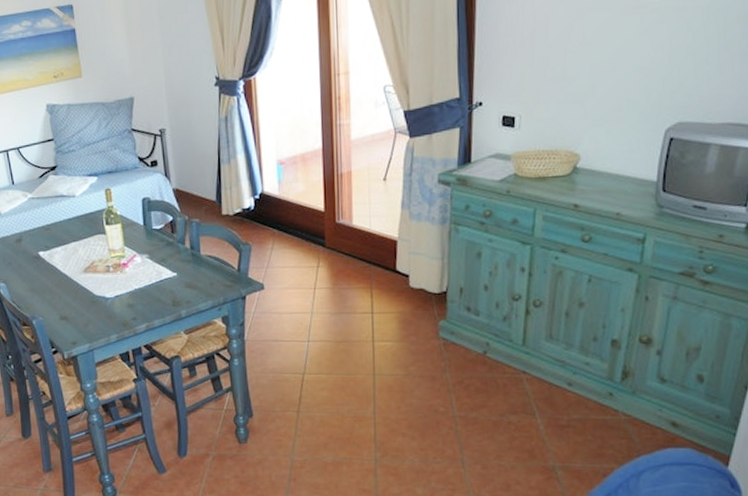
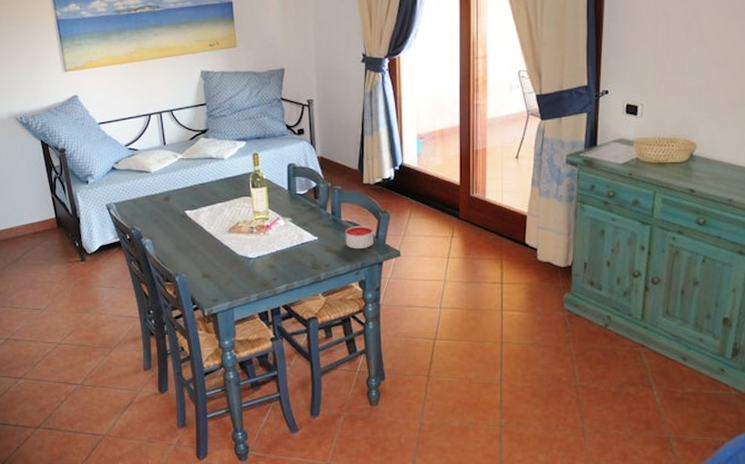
candle: none [205,259,236,284] -> present [345,225,374,249]

